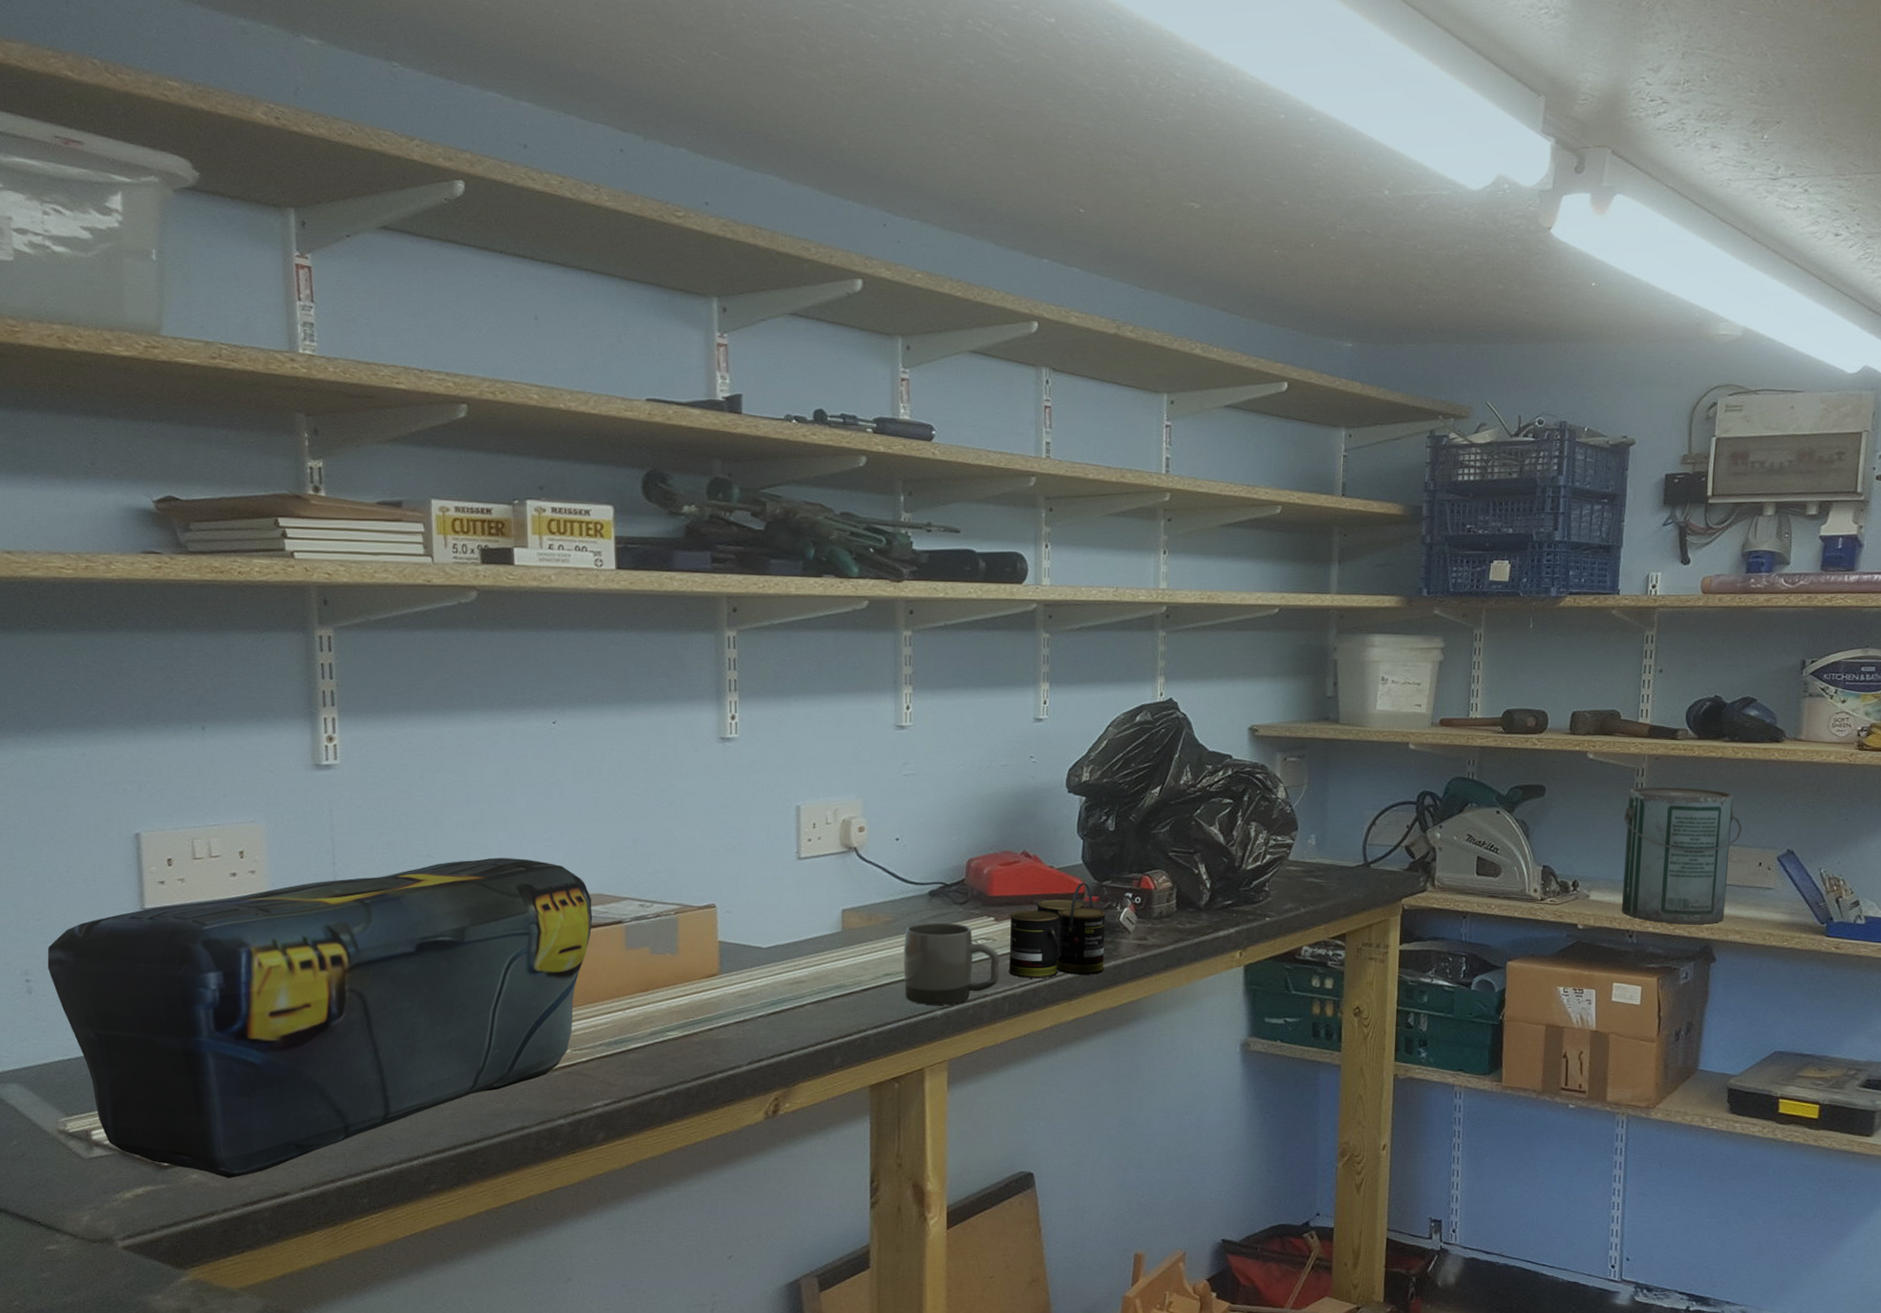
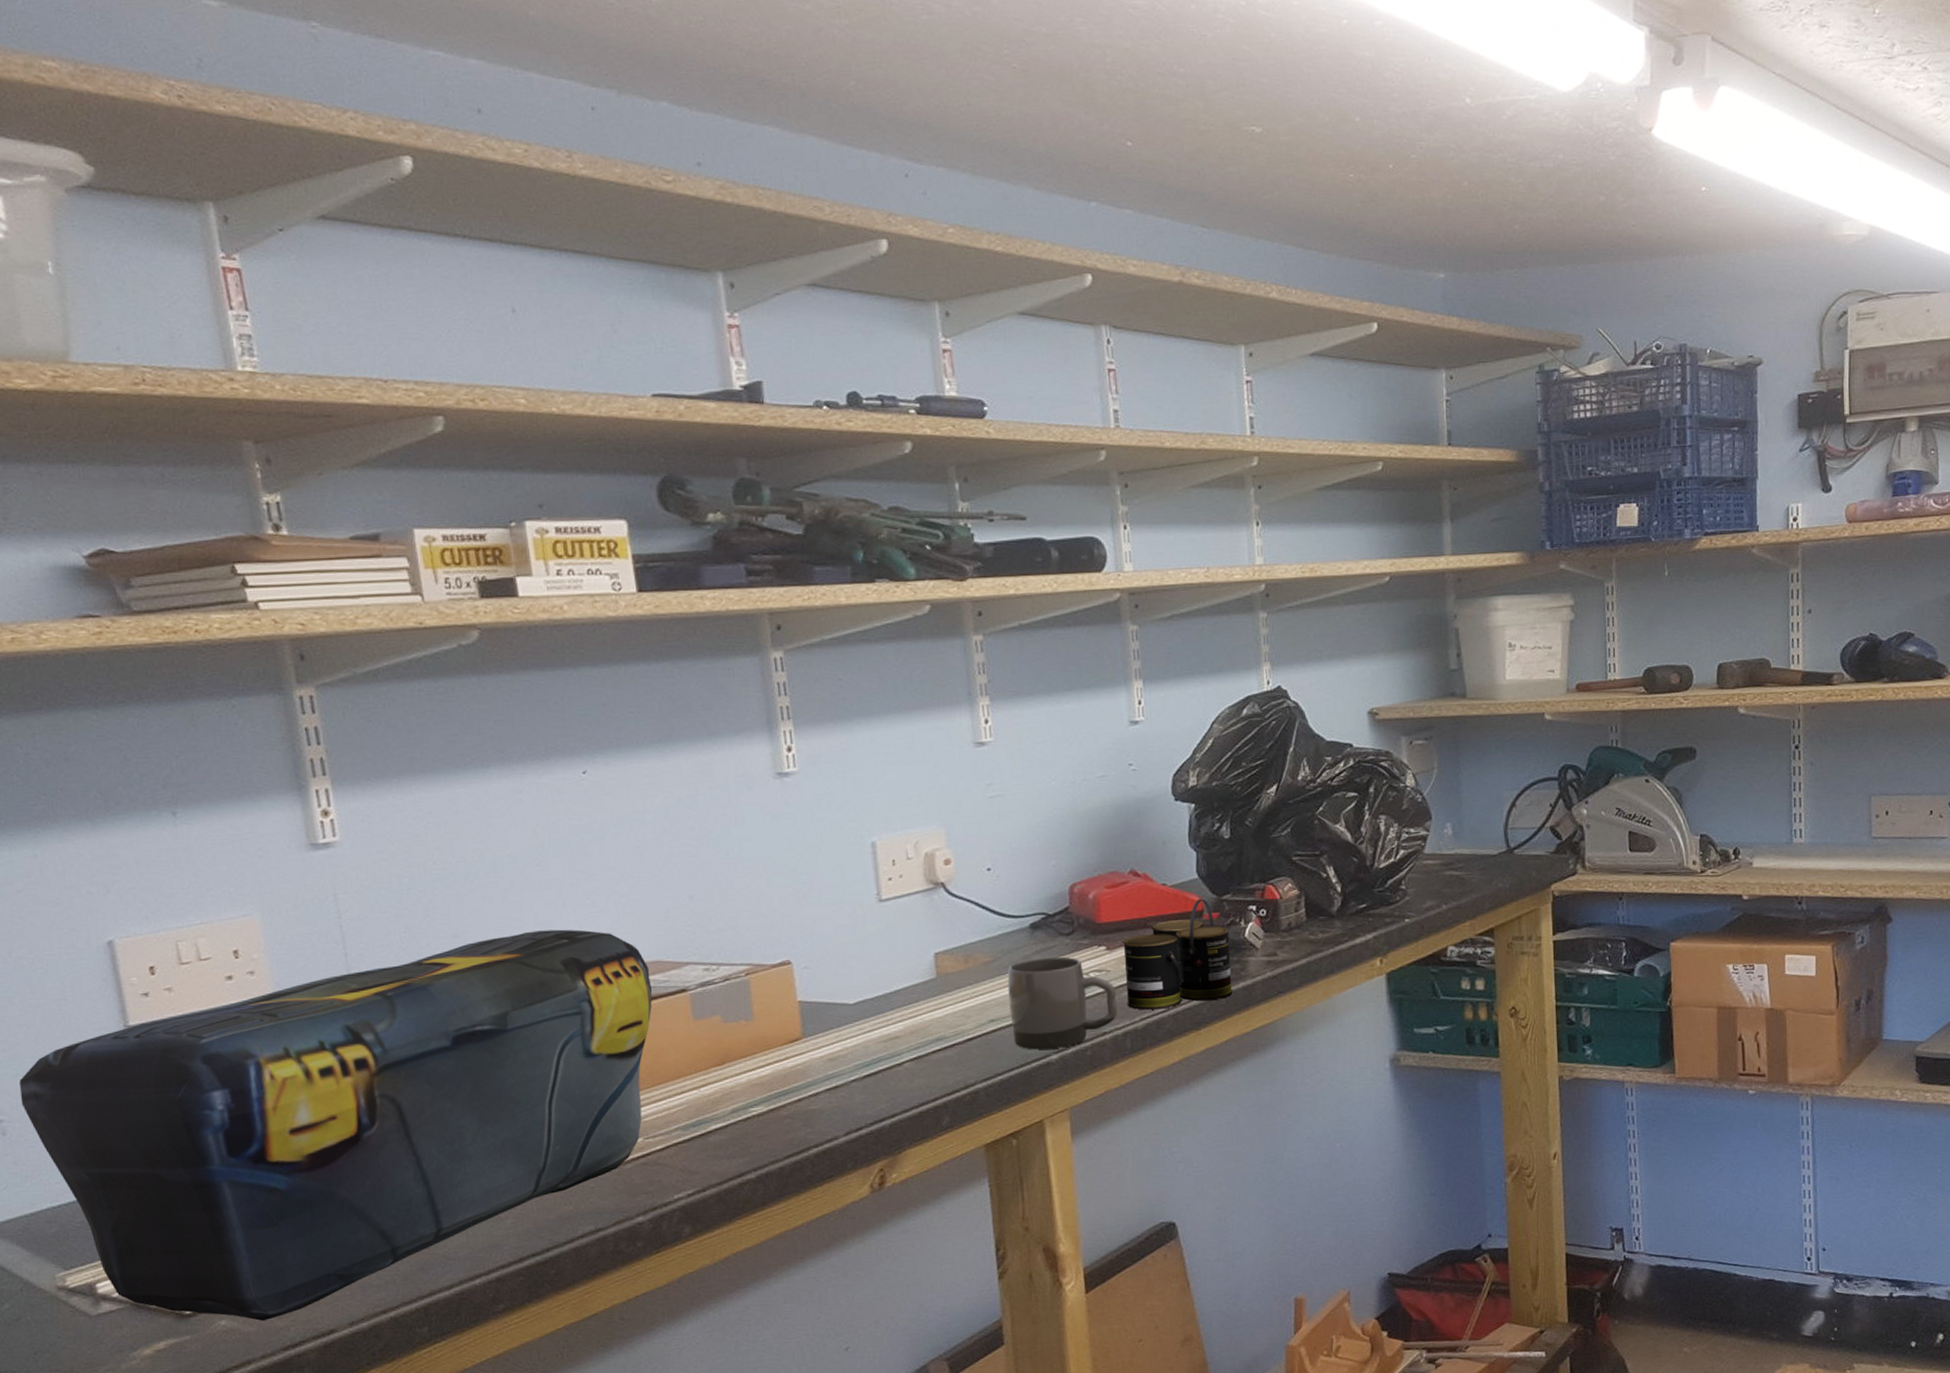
paint can: present [1621,786,1743,925] -> none [1782,736,1910,885]

